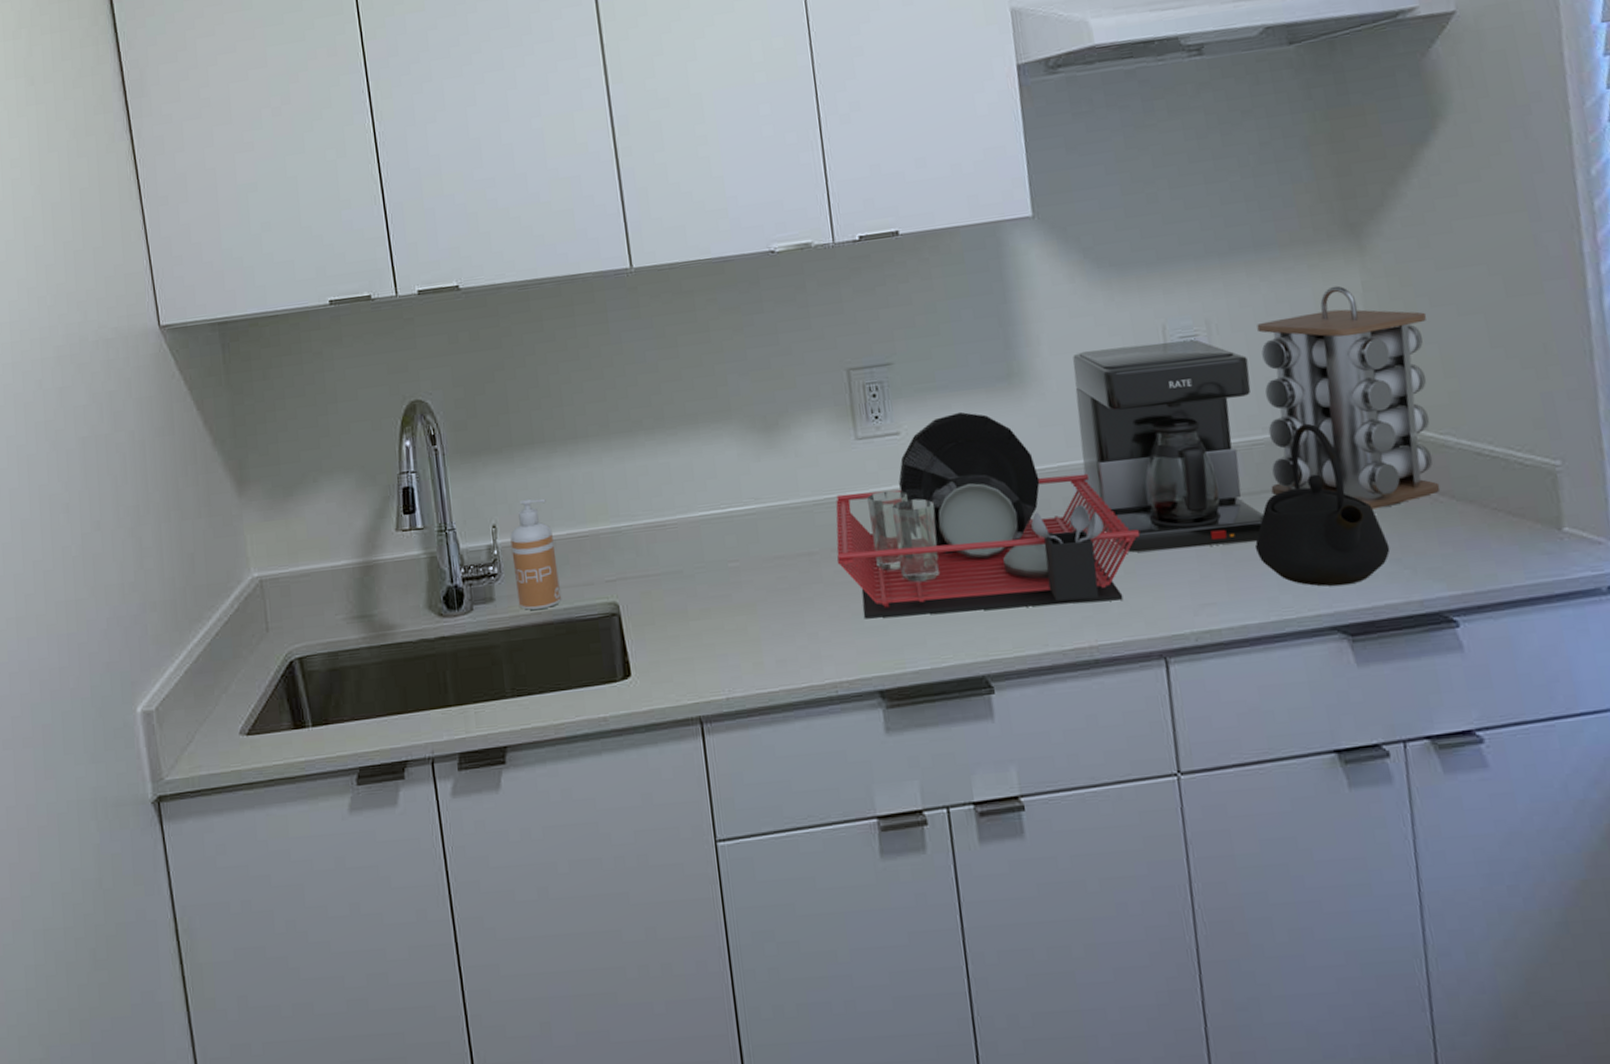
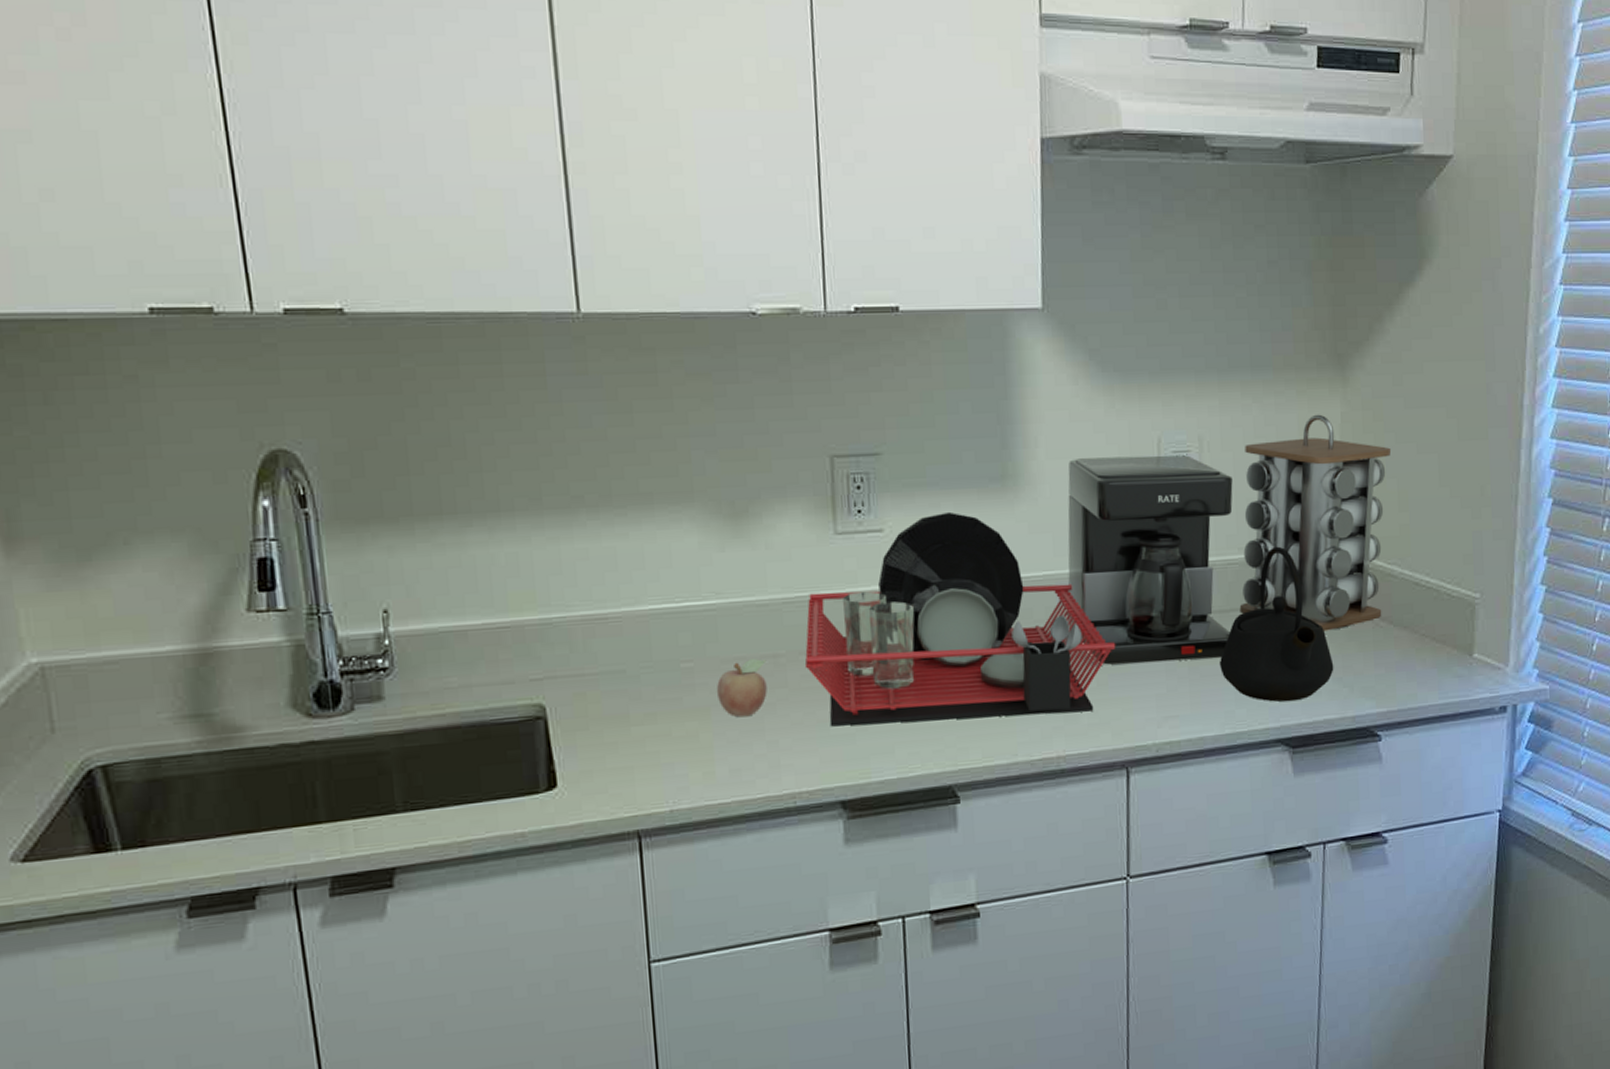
soap dispenser: present [510,498,561,611] -> none [407,580,472,712]
fruit: none [760,557,805,612] -> present [716,659,768,718]

